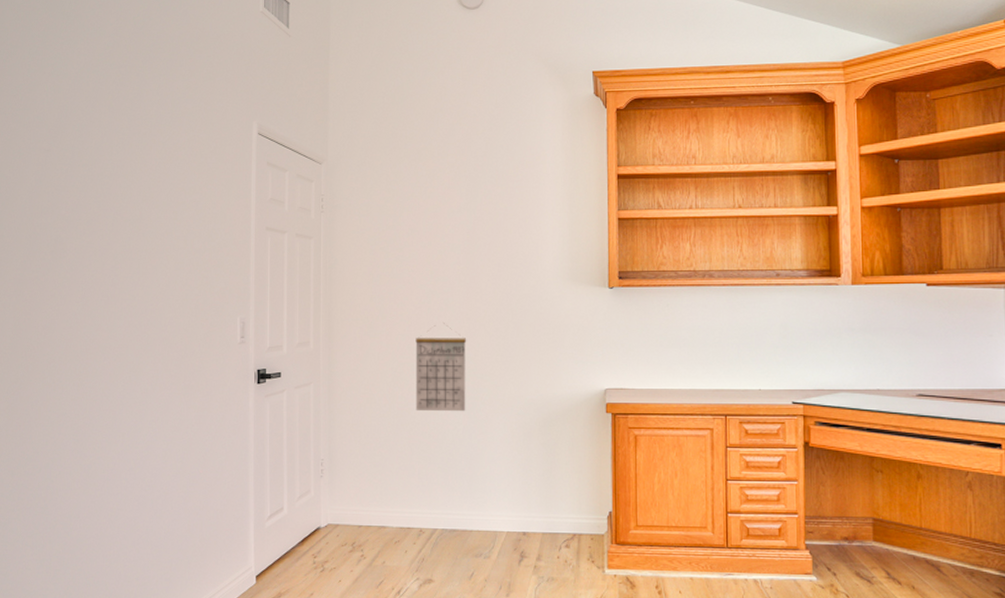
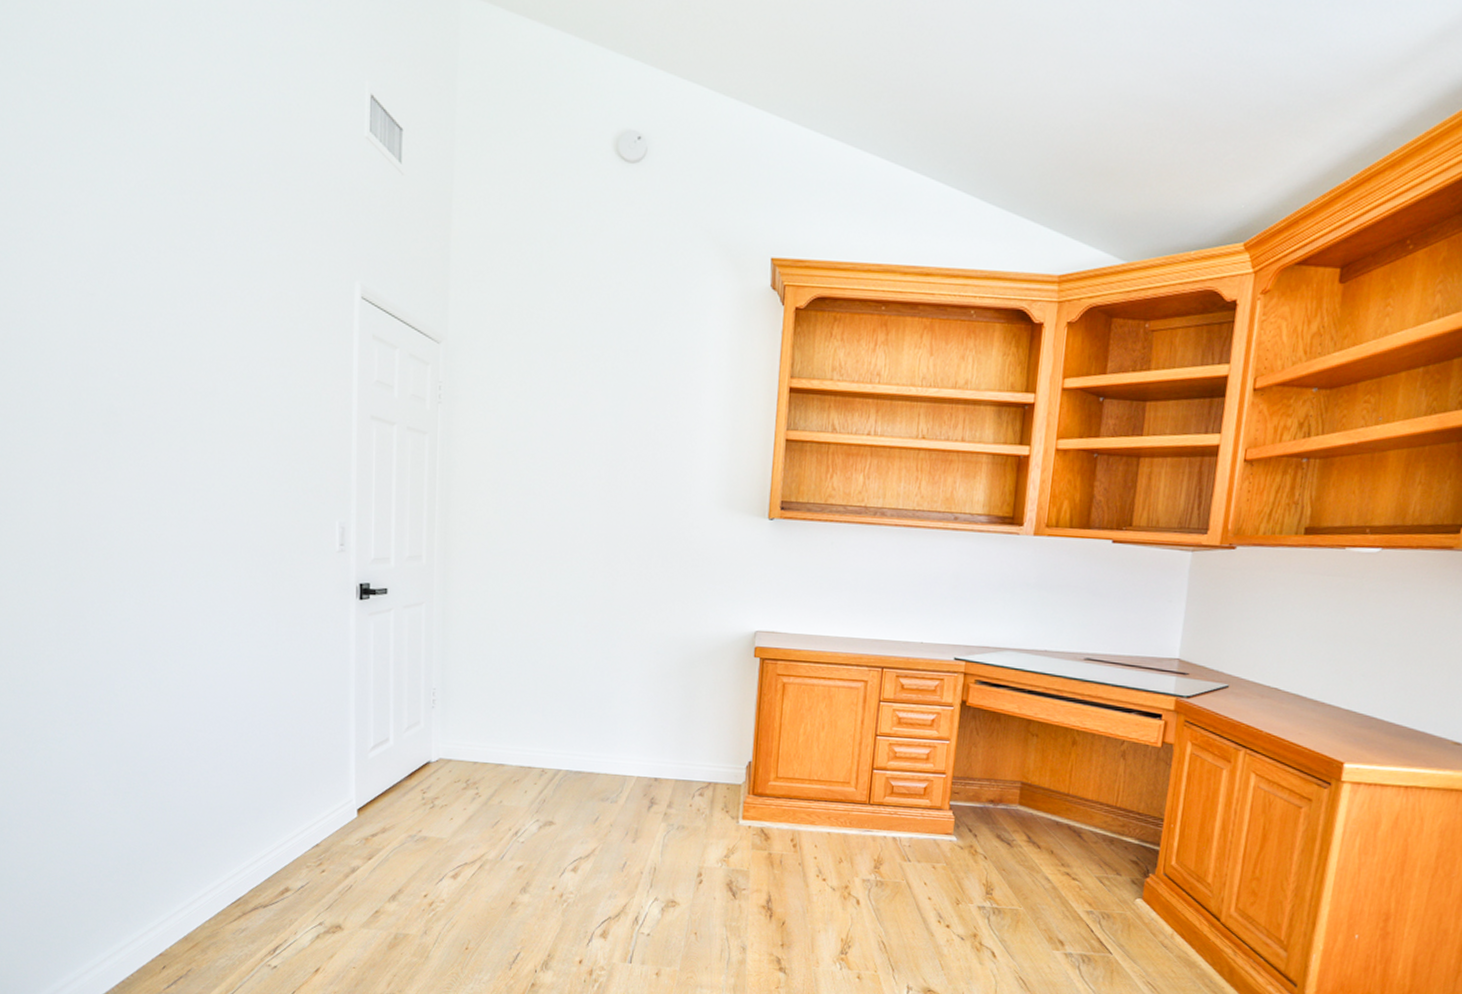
calendar: present [415,323,467,412] -> none [542,545,605,646]

